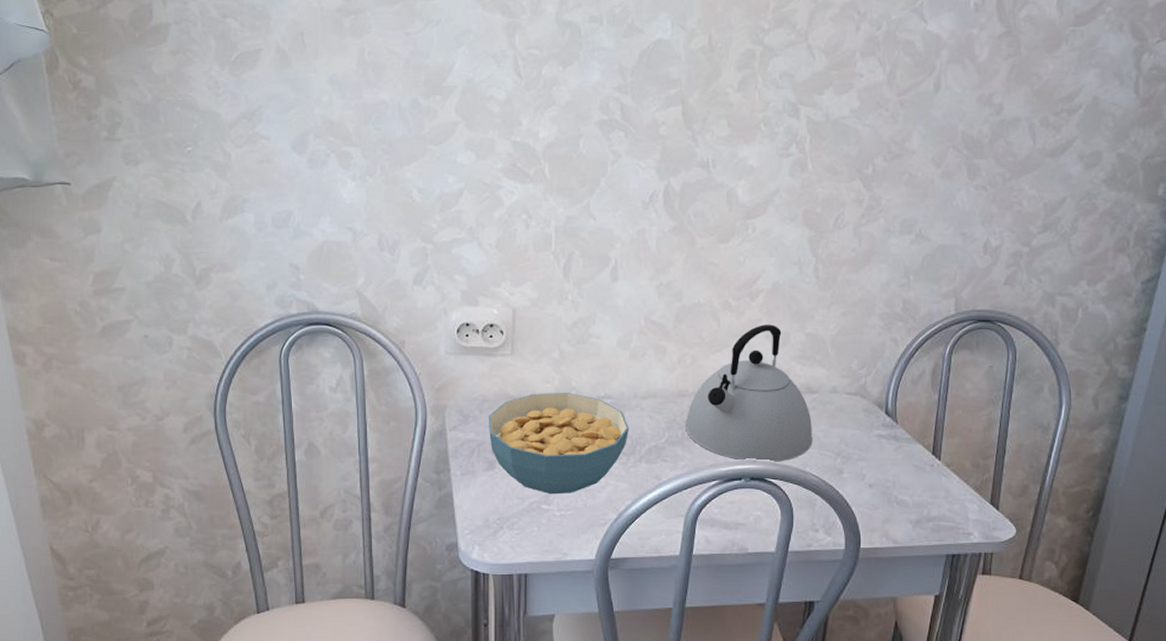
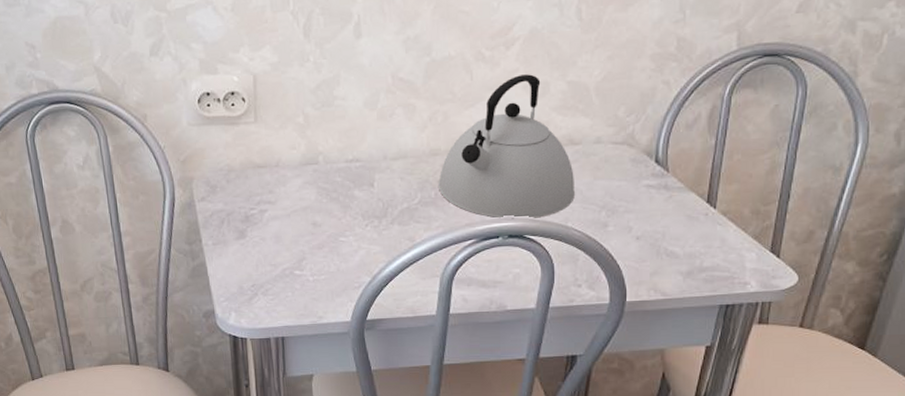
cereal bowl: present [488,393,630,495] -> none [235,158,380,260]

